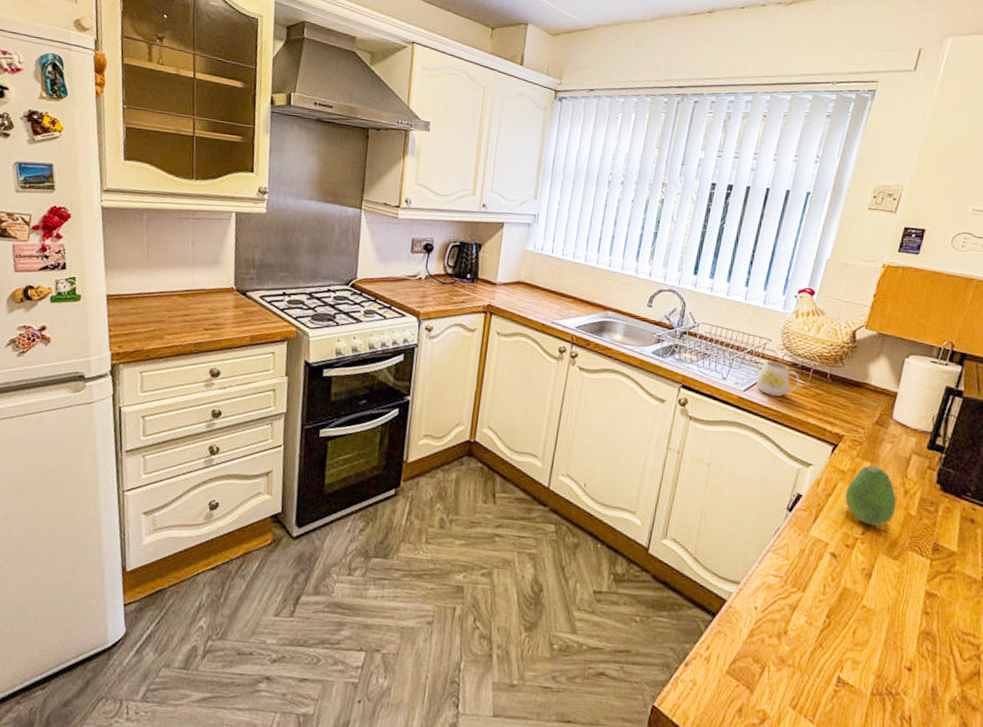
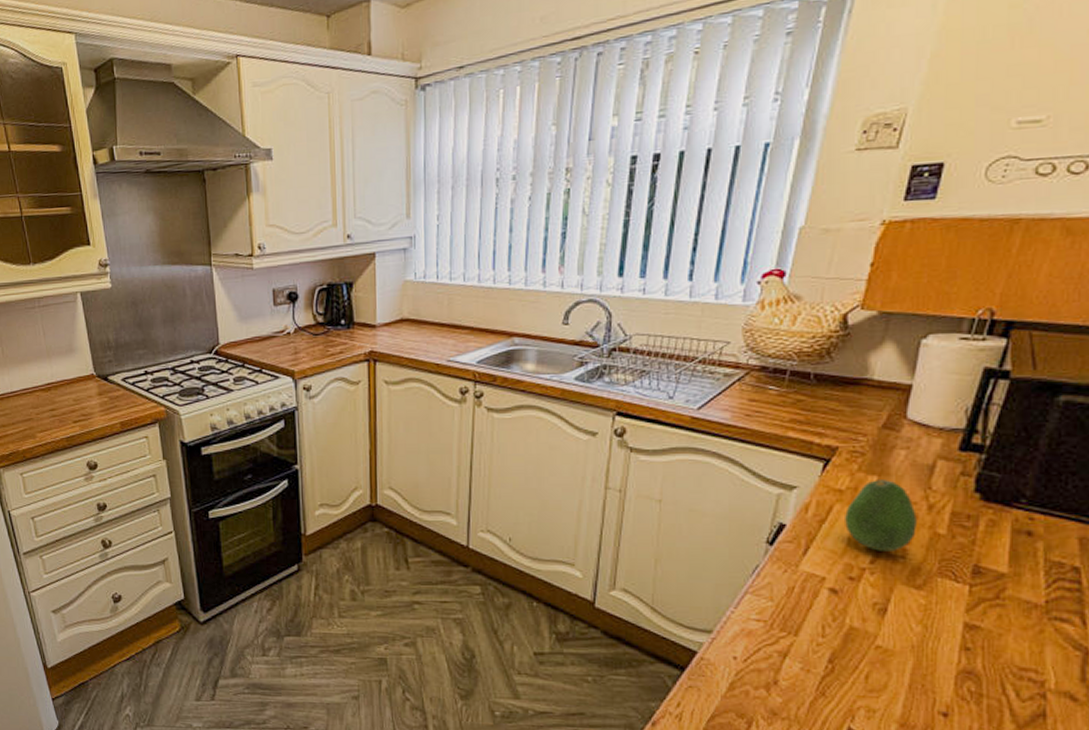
mug: present [756,360,800,397] -> none [713,367,773,410]

